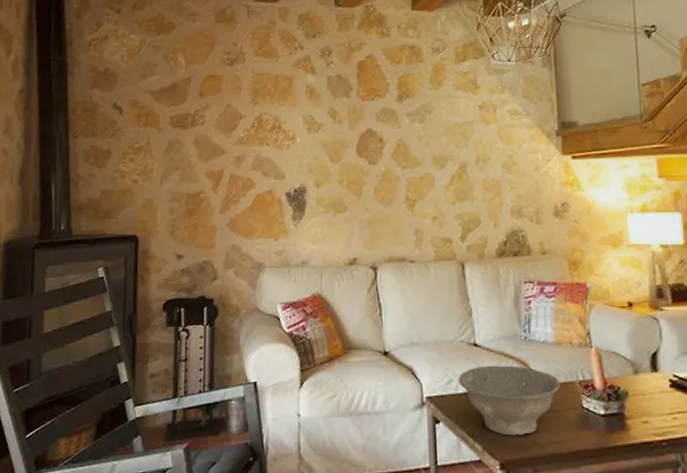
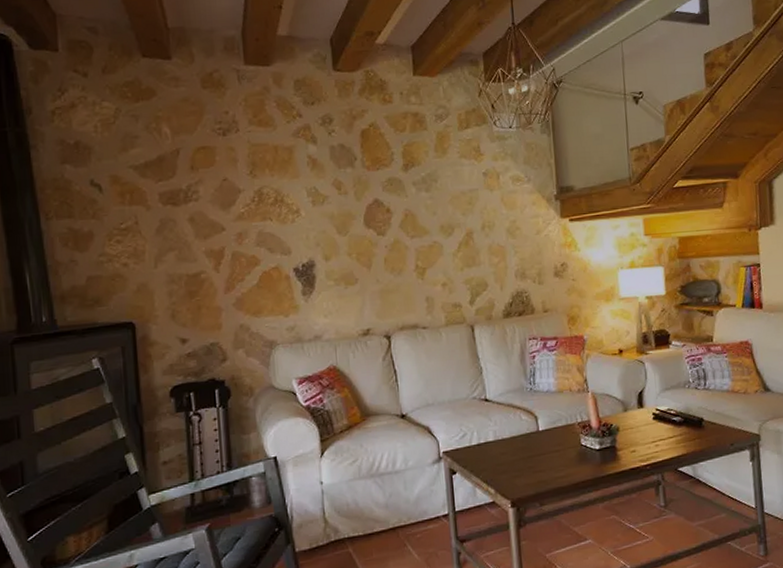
bowl: present [458,365,561,436] -> none [471,415,563,478]

